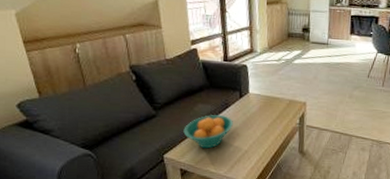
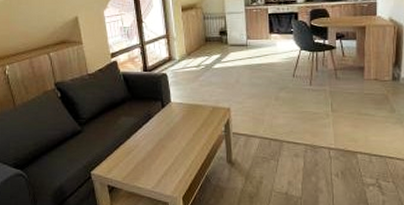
fruit bowl: present [183,115,233,149] -> none [109,127,157,163]

